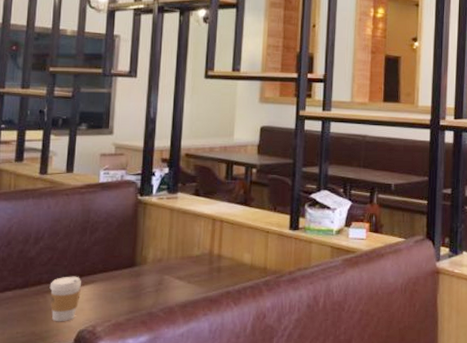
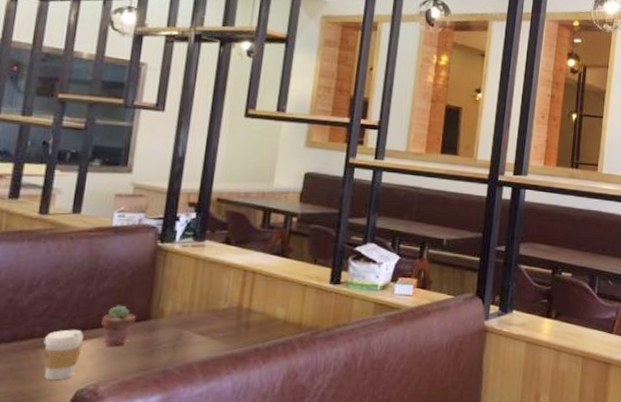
potted succulent: none [95,253,124,291] -> present [100,305,136,347]

